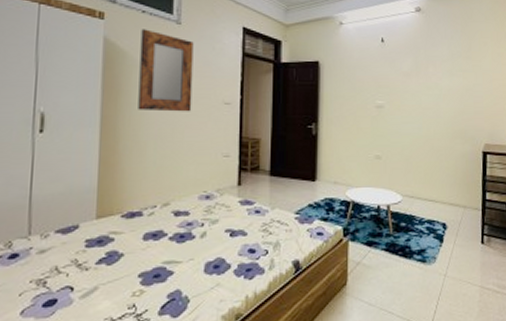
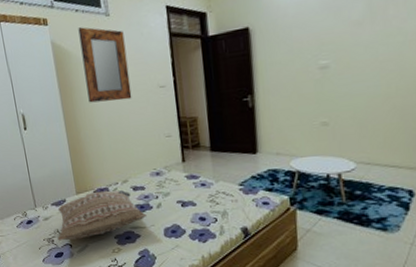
cushion: none [53,214,186,283] -> present [57,190,147,241]

